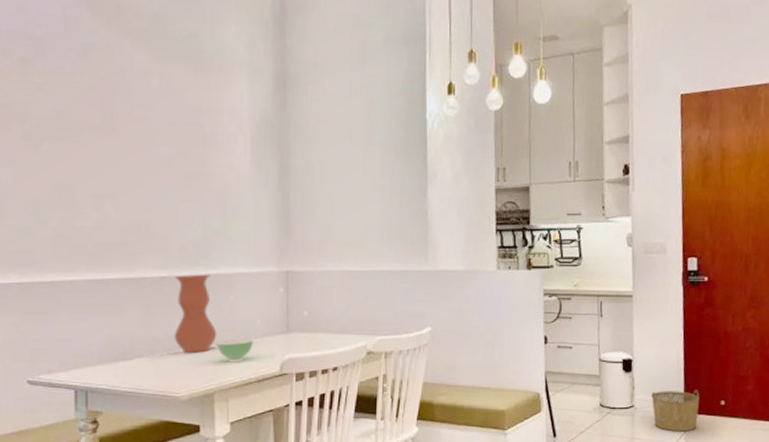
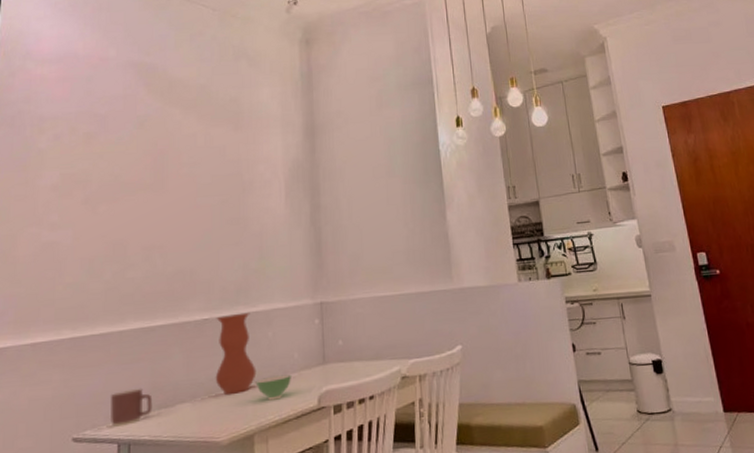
mug: none [64,339,109,374] -> present [110,388,153,427]
basket: present [651,390,700,432] -> none [687,386,739,434]

